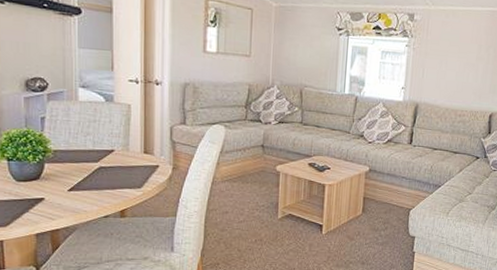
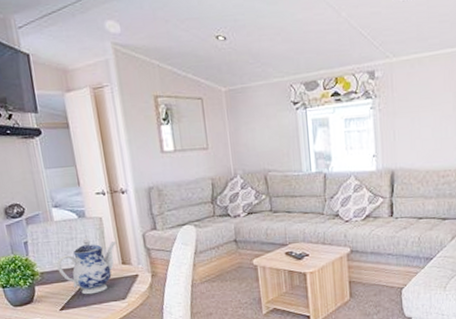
teapot: none [73,121,141,179] -> present [56,237,116,295]

